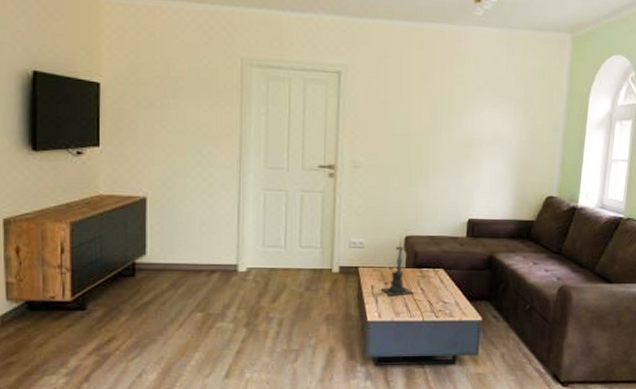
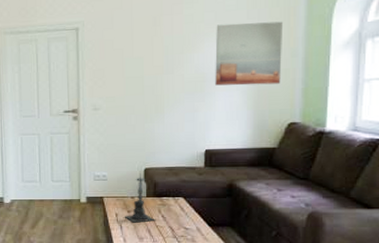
wall art: none [482,89,548,157] -> present [215,21,284,86]

